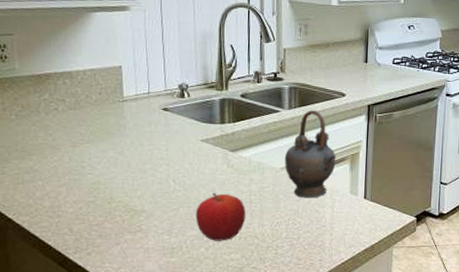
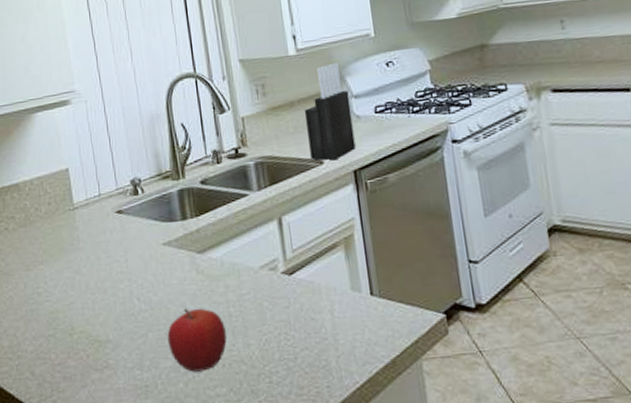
teapot: present [284,110,336,198] -> none [262,187,326,303]
knife block: none [336,18,375,95] -> present [304,62,356,160]

